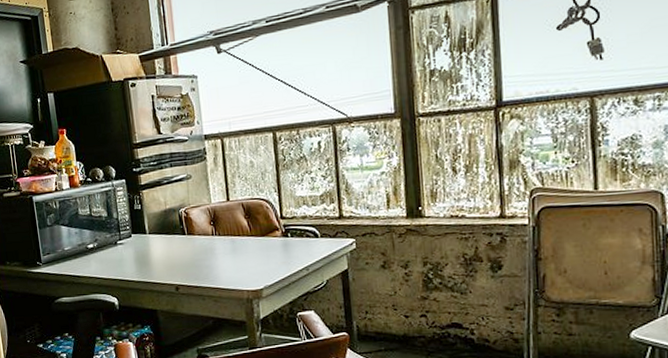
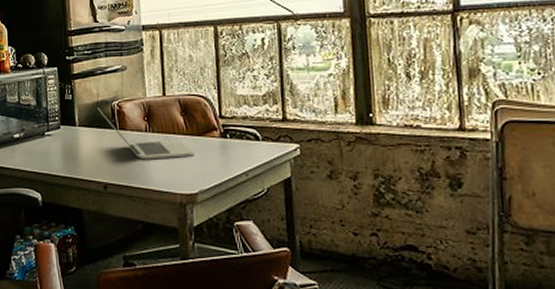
laptop: none [165,215,260,261] -> present [97,107,196,160]

